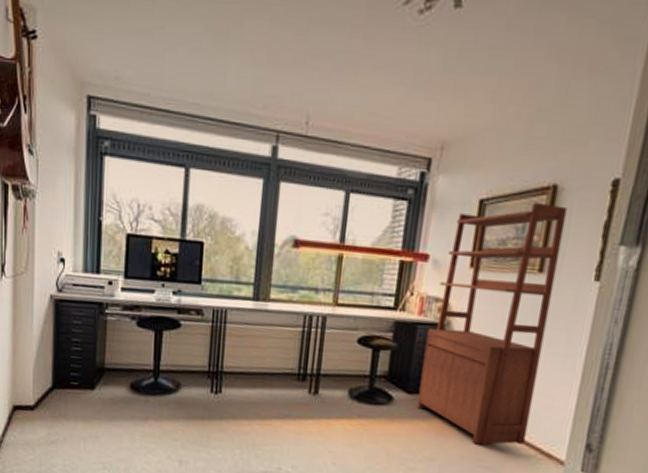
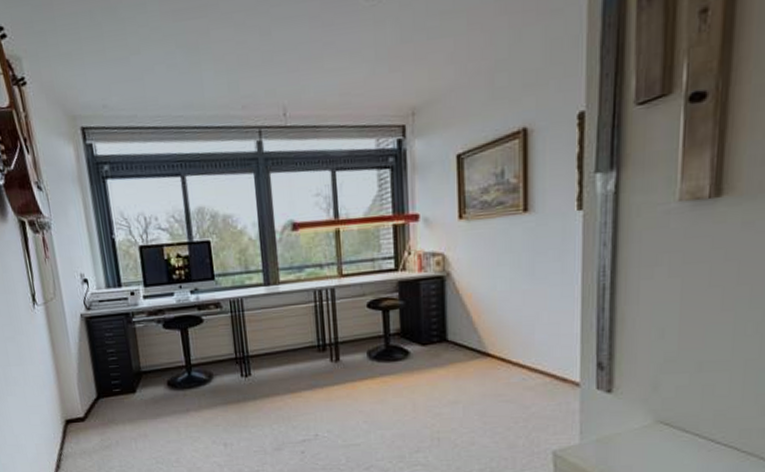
bookshelf: present [416,202,568,446] -> none [430,146,540,381]

